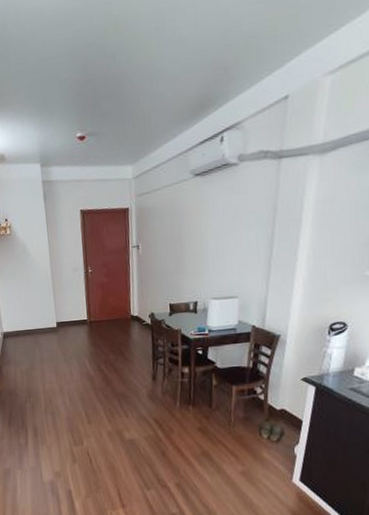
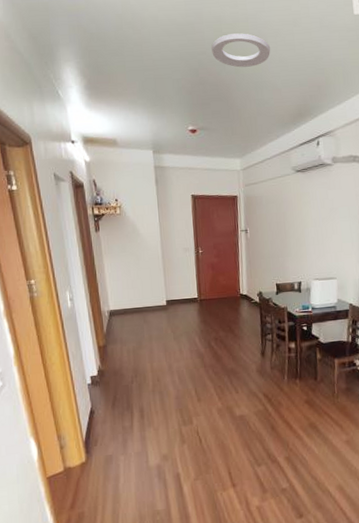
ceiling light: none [100,12,169,57] -> present [211,33,271,68]

